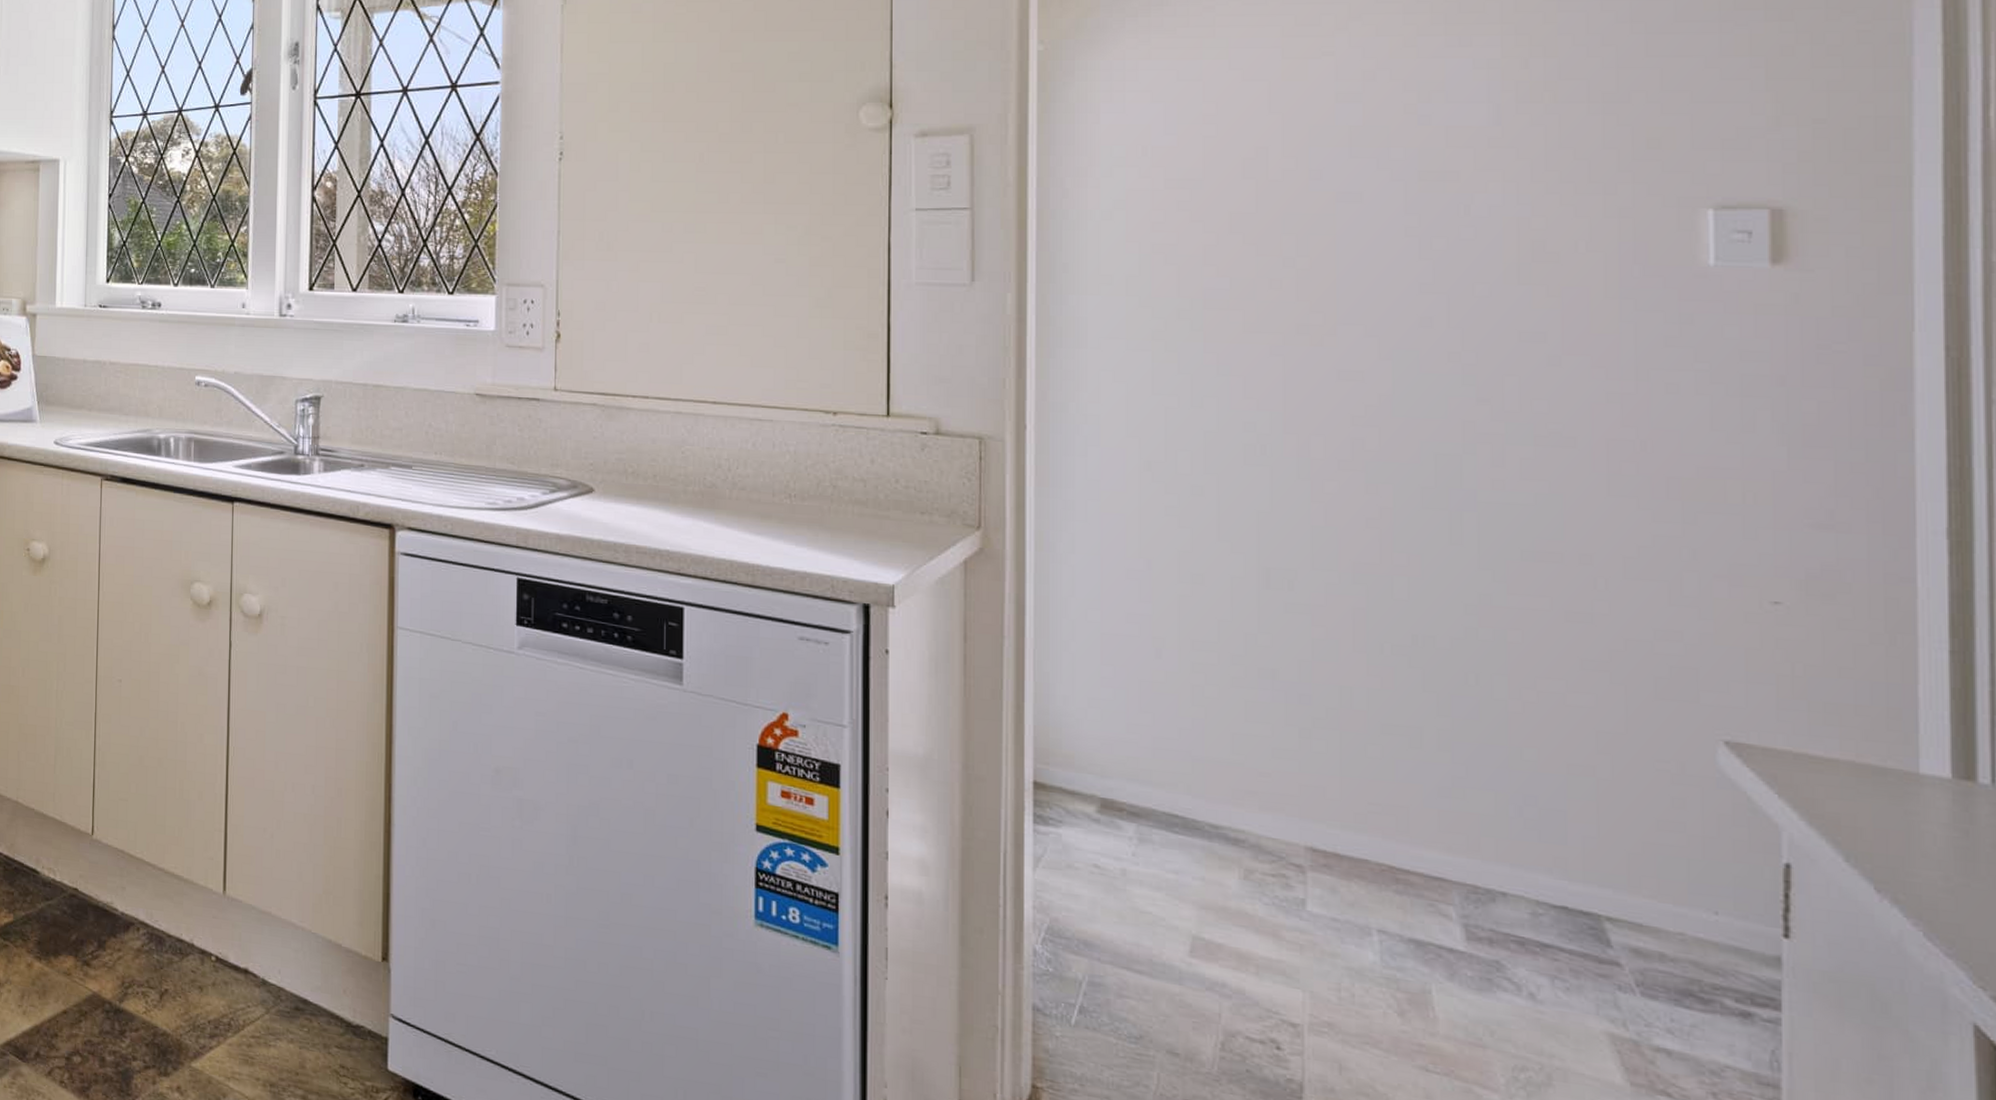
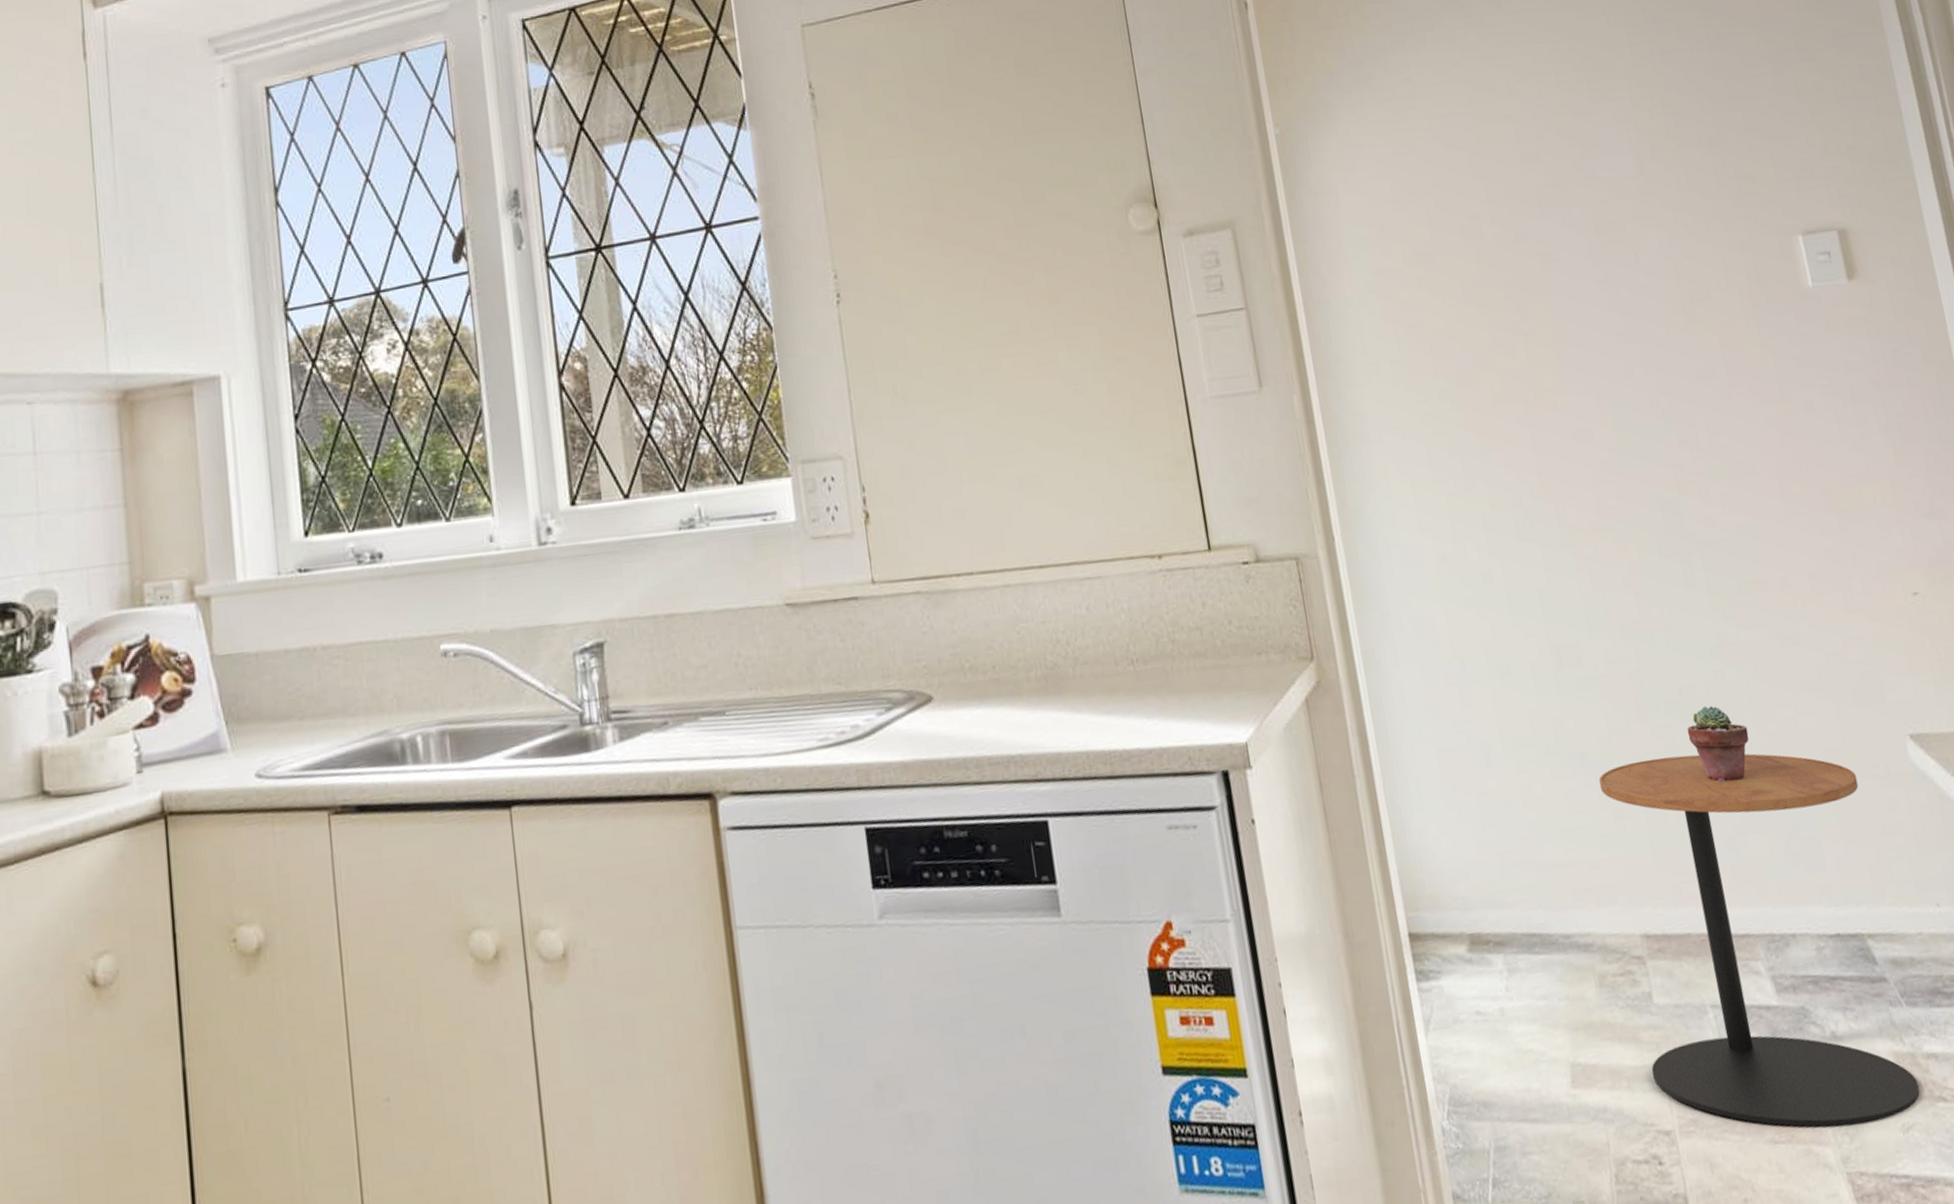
side table: none [1288,690,1636,1091] -> present [1599,753,1920,1128]
potted succulent: none [1413,658,1495,736] -> present [1686,705,1750,783]

